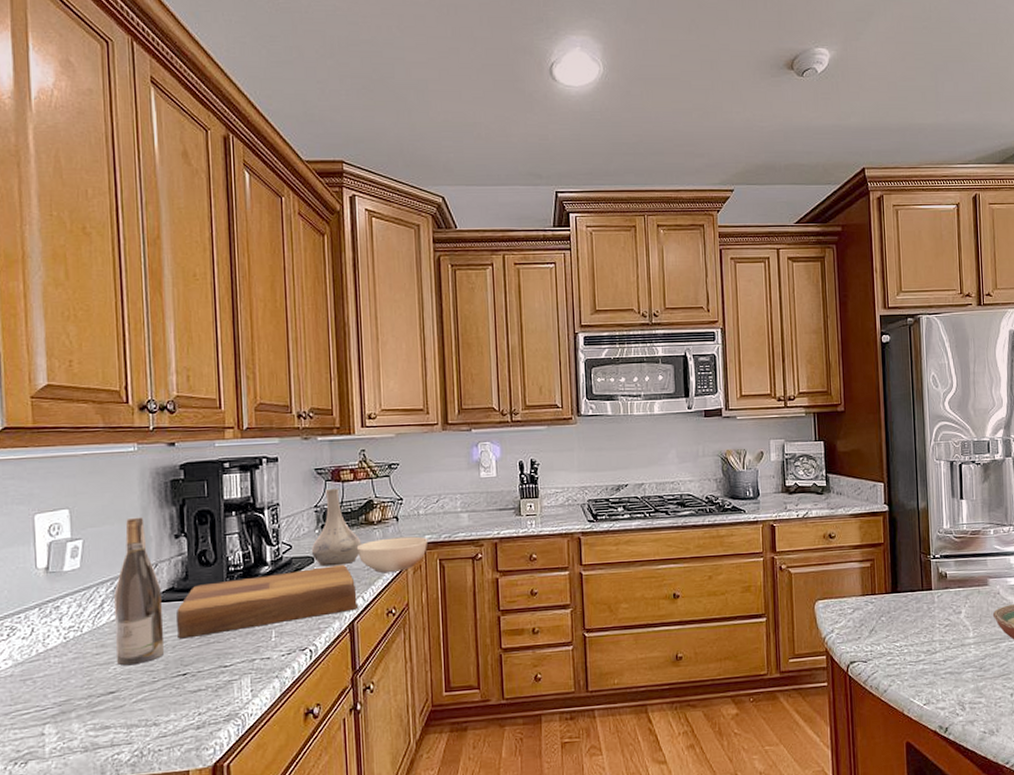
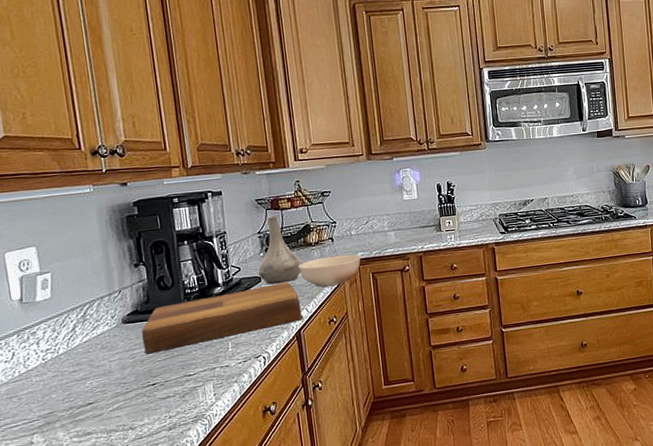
wine bottle: present [114,517,164,666] -> none [84,250,134,380]

